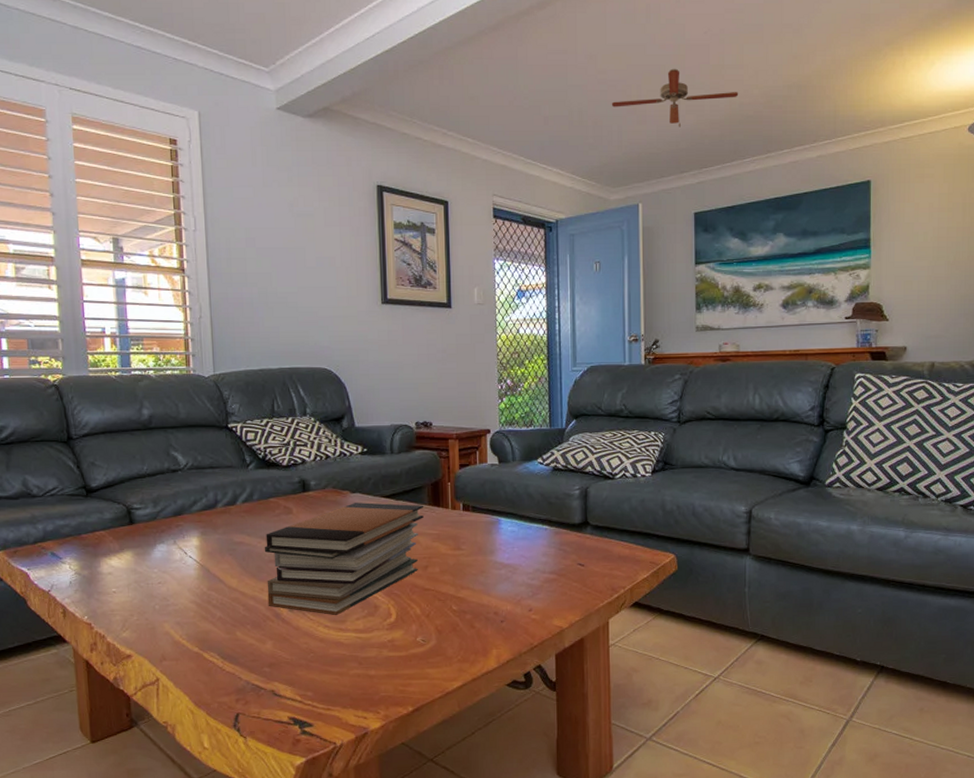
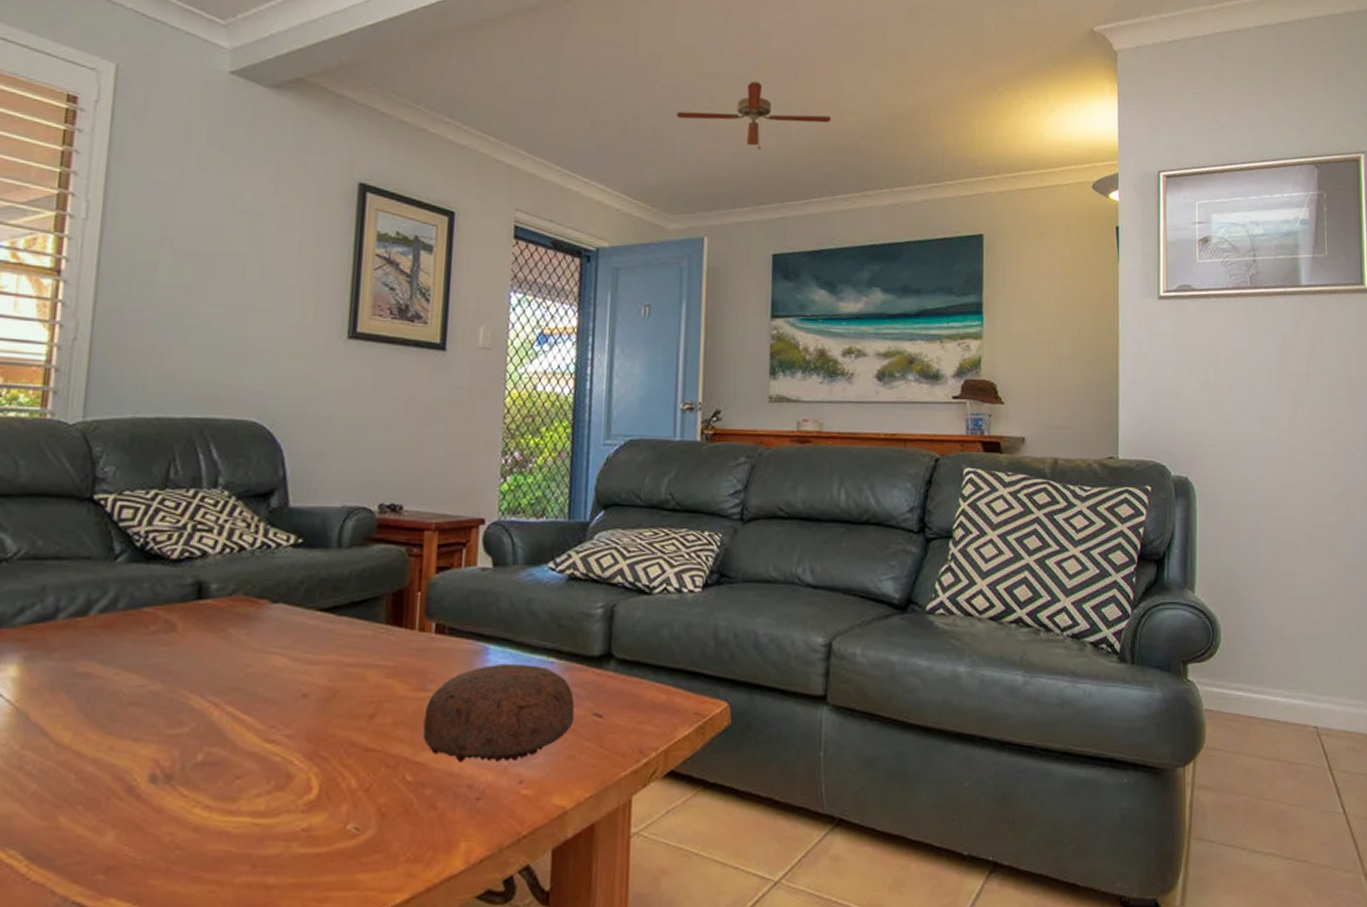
book stack: present [264,502,424,615] -> none [117,618,378,789]
decorative bowl: none [461,530,564,597] -> present [423,663,575,763]

